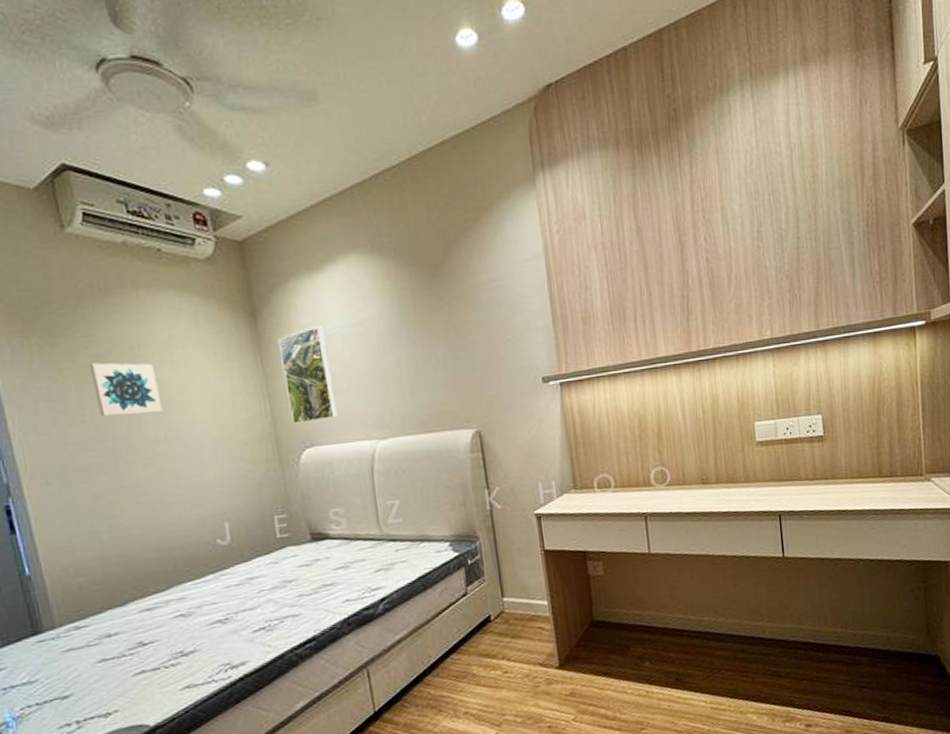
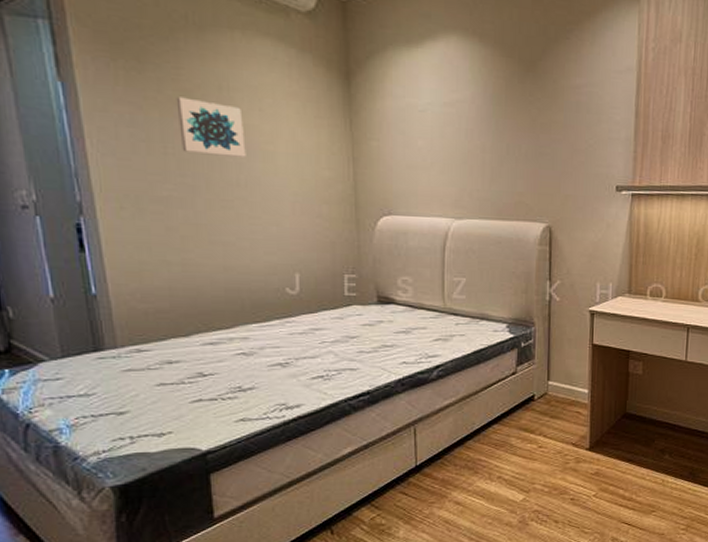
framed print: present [277,326,338,424] -> none [368,100,418,192]

